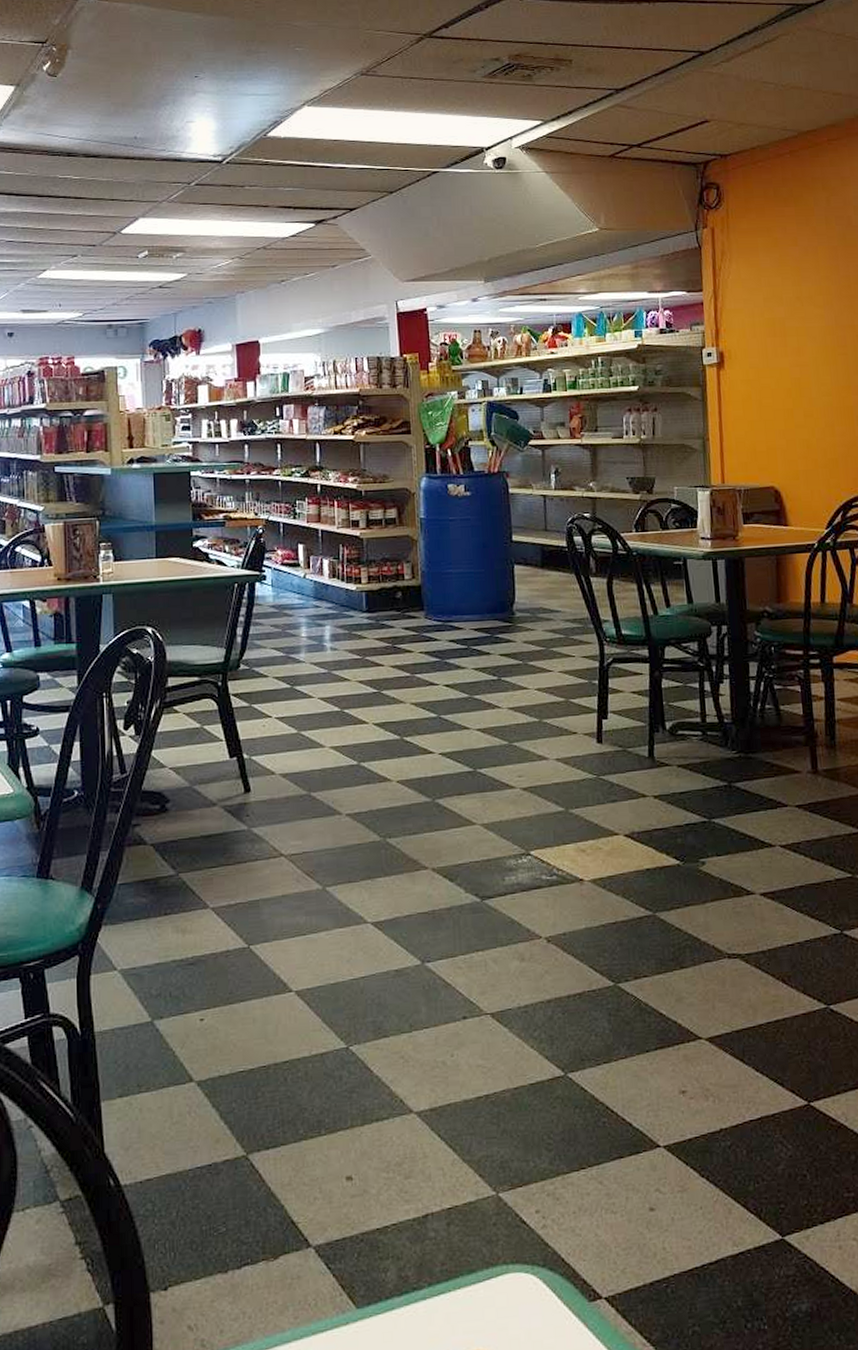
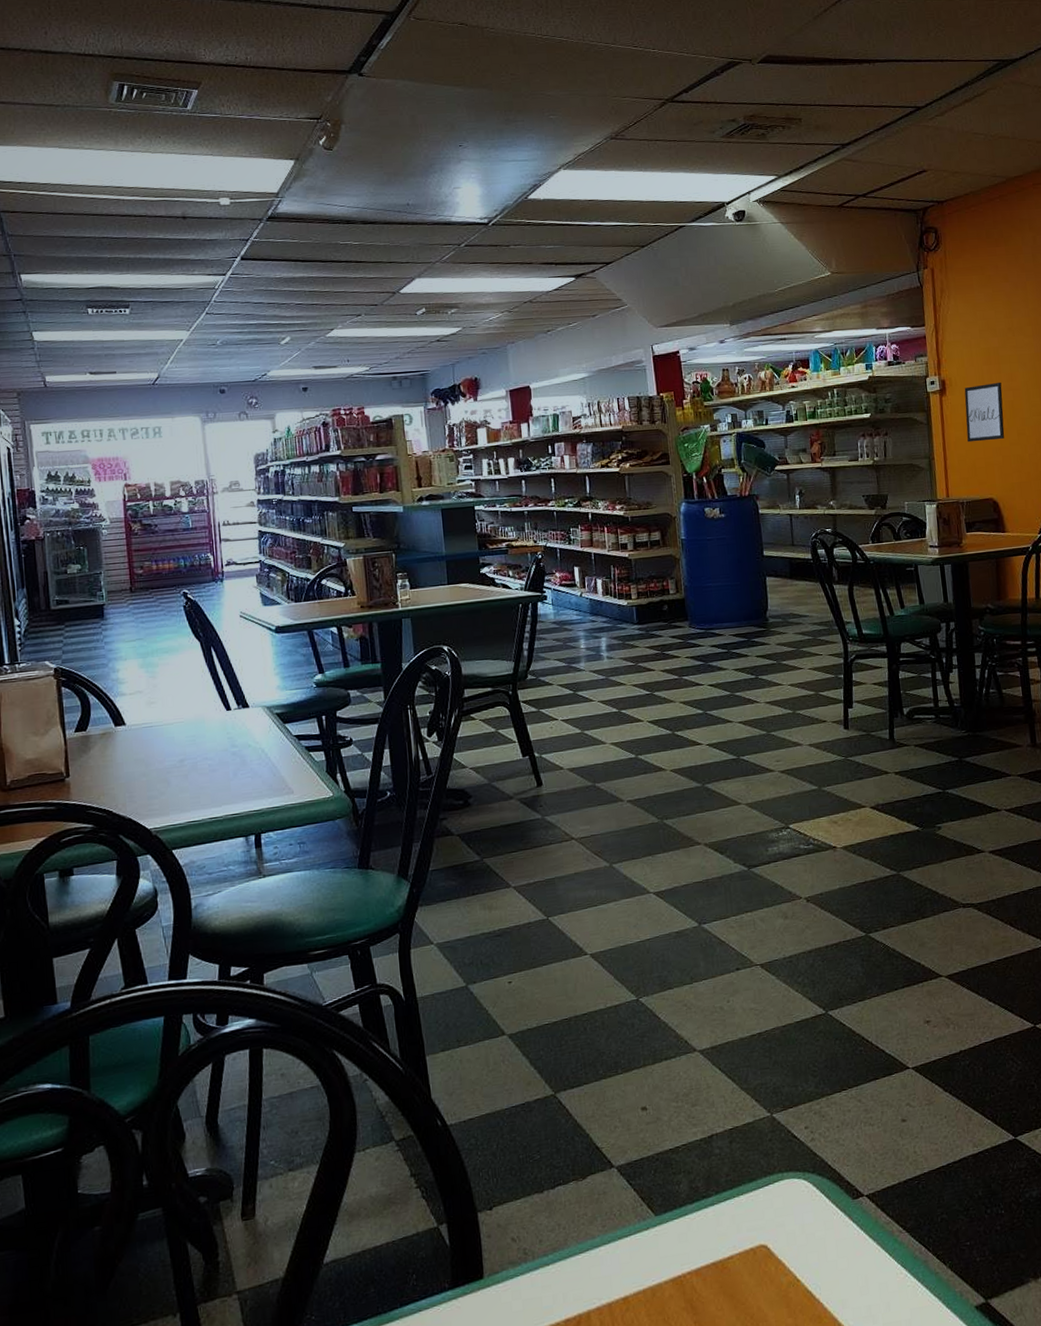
wall art: none [745,356,790,423] -> present [964,382,1005,443]

